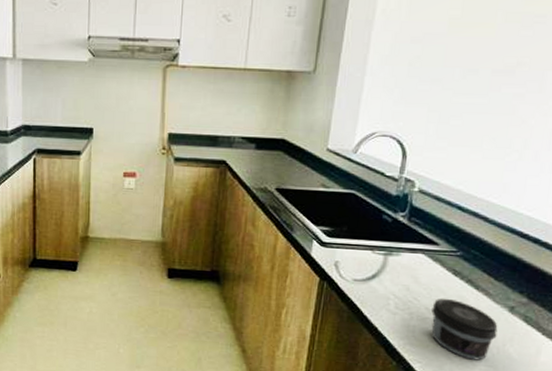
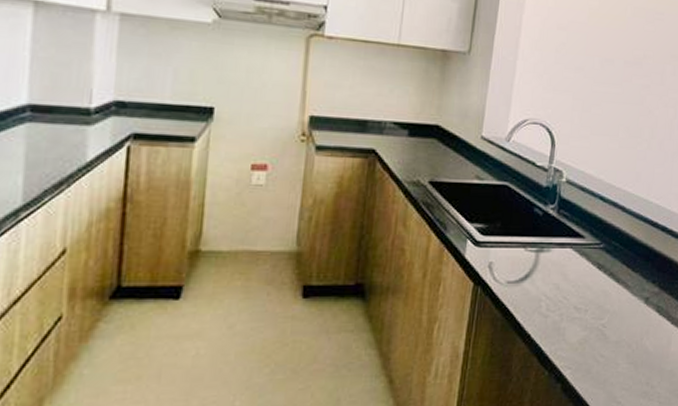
jar: present [431,298,498,361] -> none [579,294,636,359]

